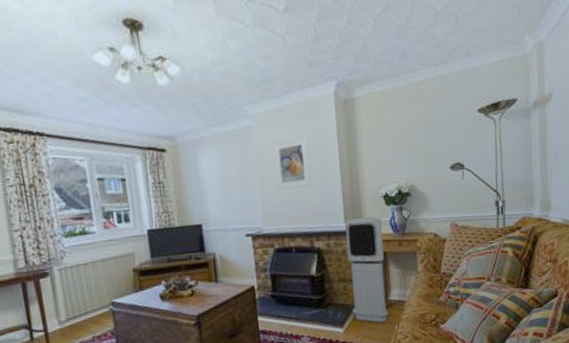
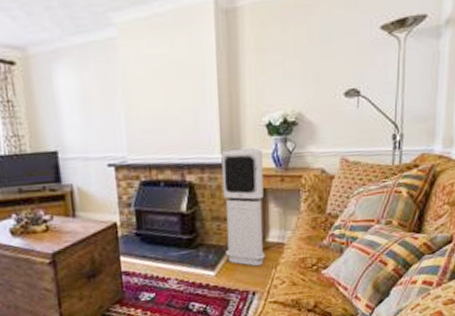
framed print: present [272,136,313,190] -> none [140,51,186,114]

